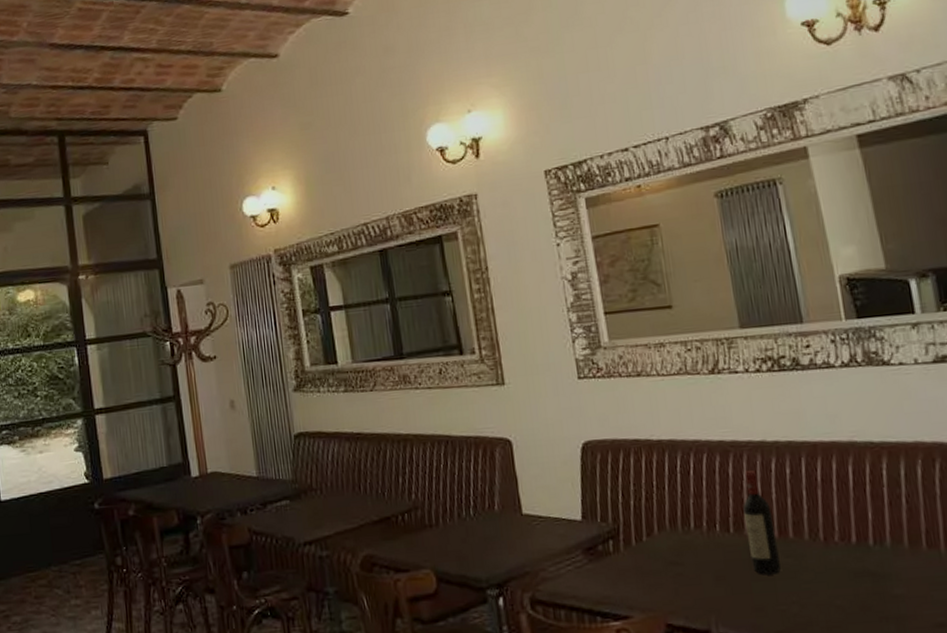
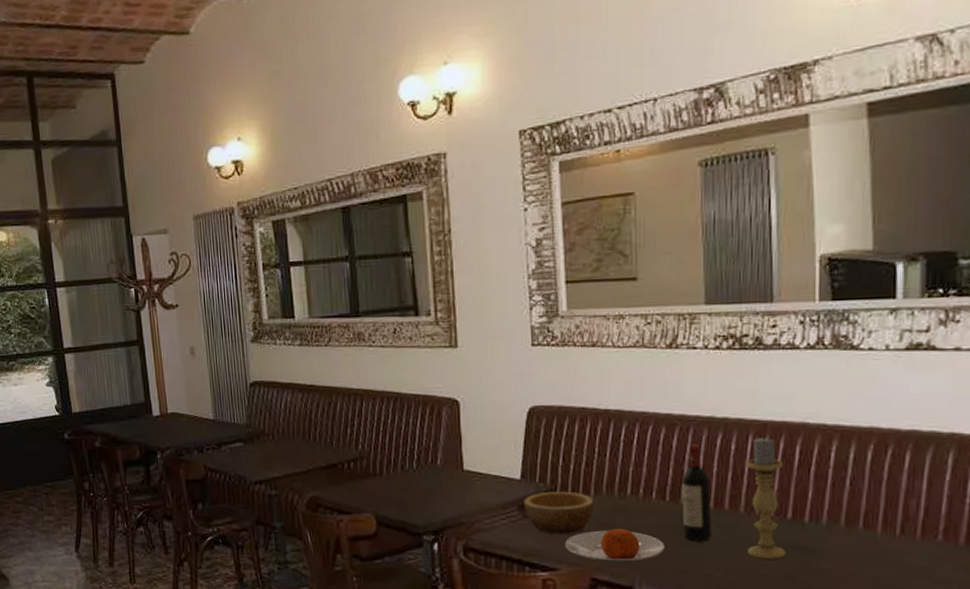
bowl: none [587,530,660,578] -> present [524,491,594,534]
plate: none [634,566,737,605] -> present [565,529,665,563]
candle holder: none [802,458,858,589] -> present [745,436,787,559]

